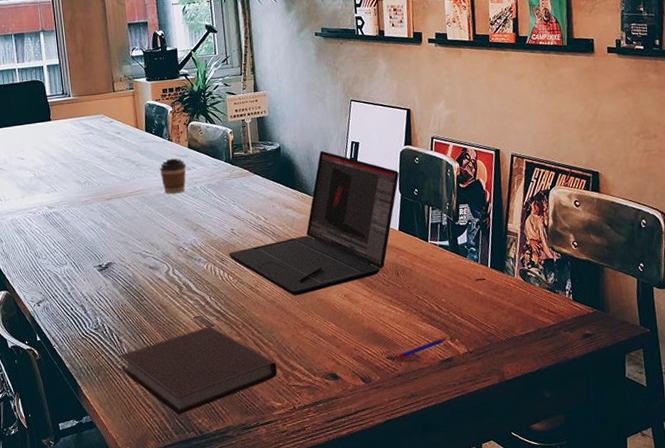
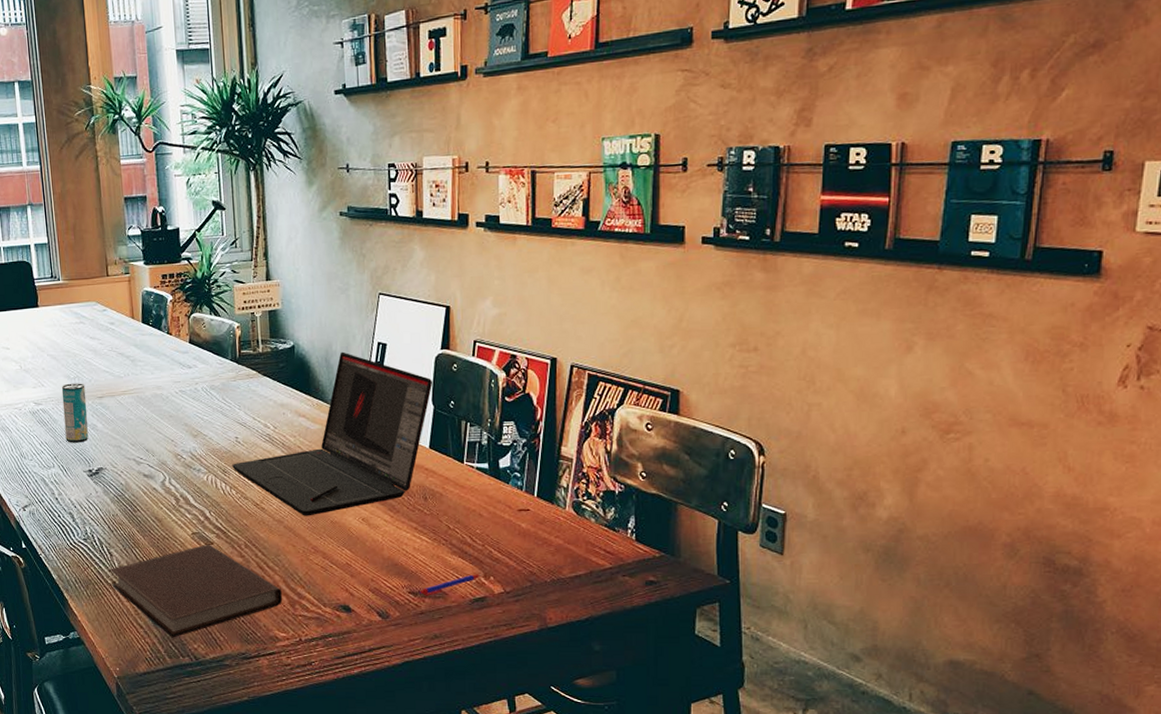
beverage can: none [72,187,98,242] -> present [61,383,88,443]
coffee cup: present [159,158,186,194] -> none [156,354,187,395]

